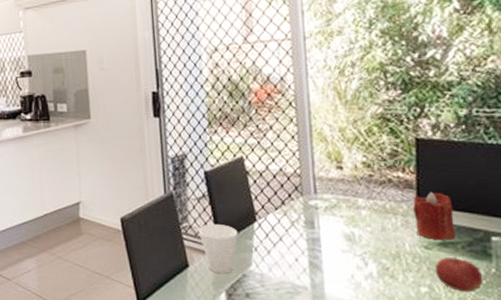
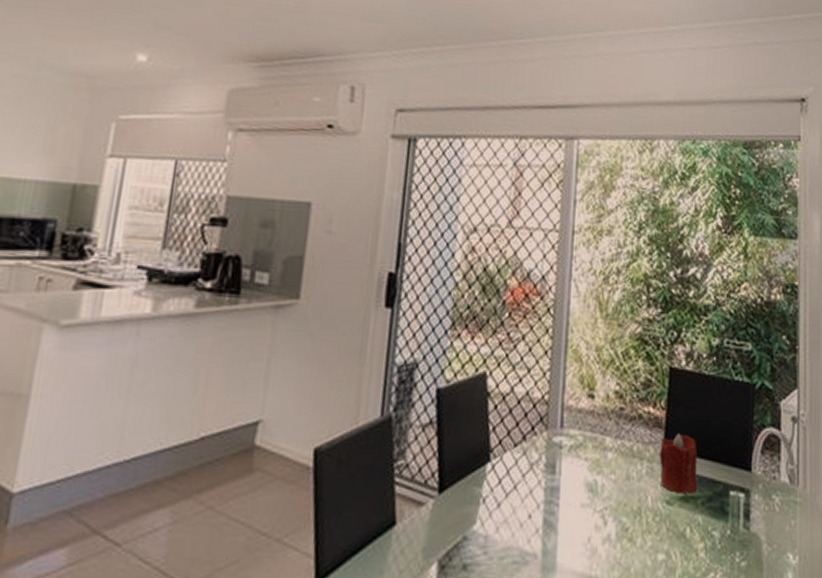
cup: present [198,223,238,274] -> none [416,462,466,536]
fruit: present [434,256,484,292] -> none [673,514,719,560]

